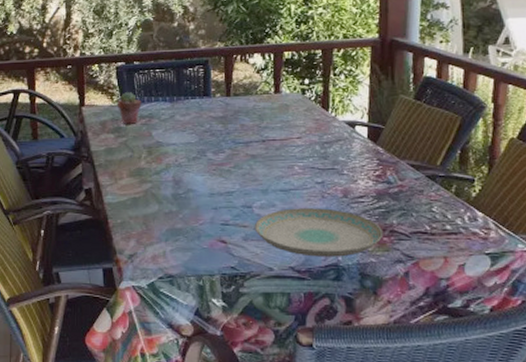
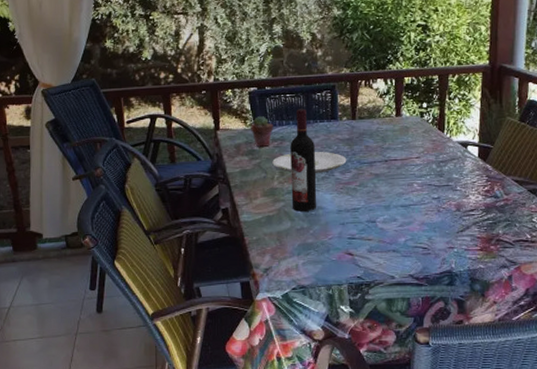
plate: none [140,129,220,153] -> present [272,151,347,173]
wine bottle: none [159,84,187,194] -> present [290,108,317,212]
plate: present [255,208,384,257] -> none [379,221,491,265]

